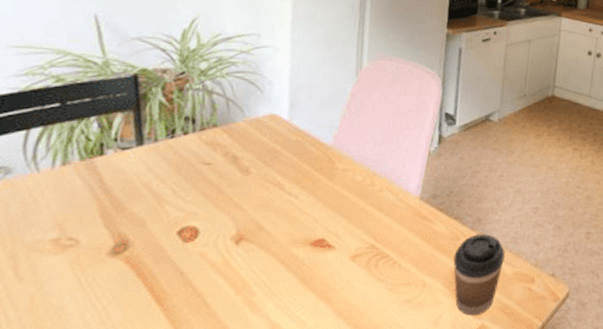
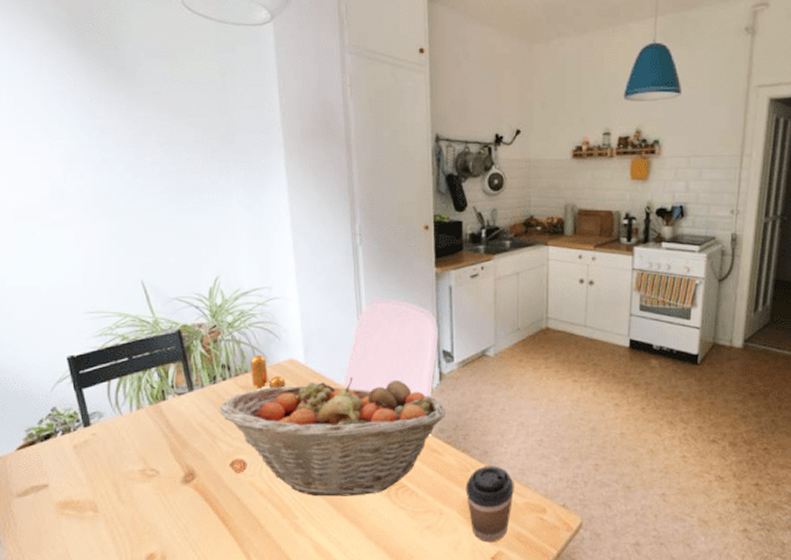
fruit basket: none [172,137,441,269] -> present [218,377,445,497]
pepper shaker: none [220,108,262,147] -> present [250,355,286,389]

